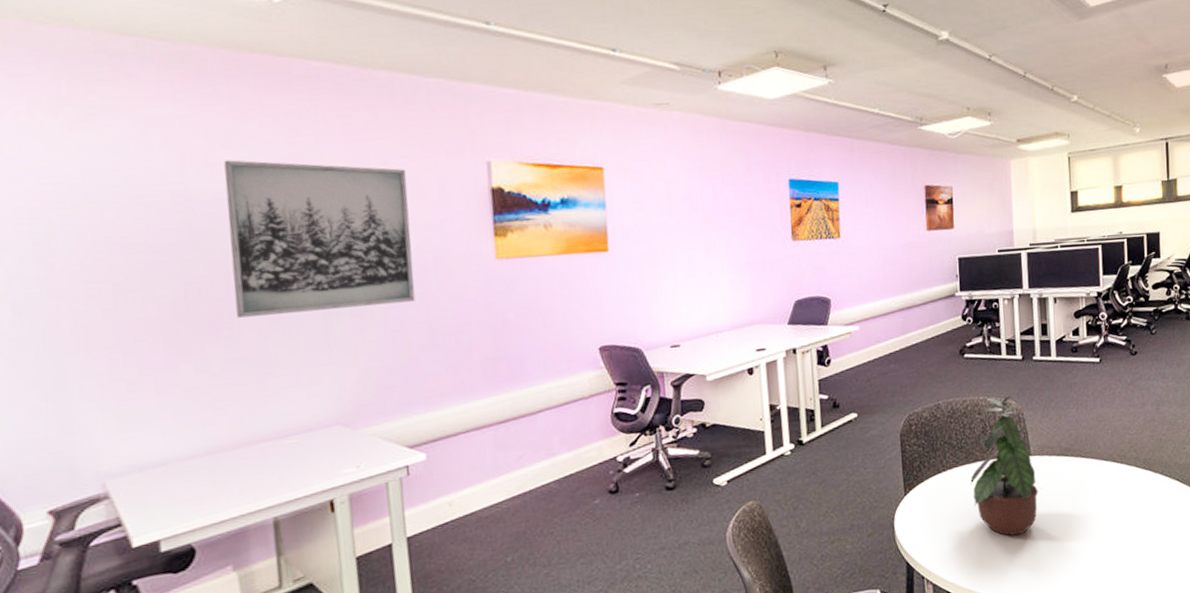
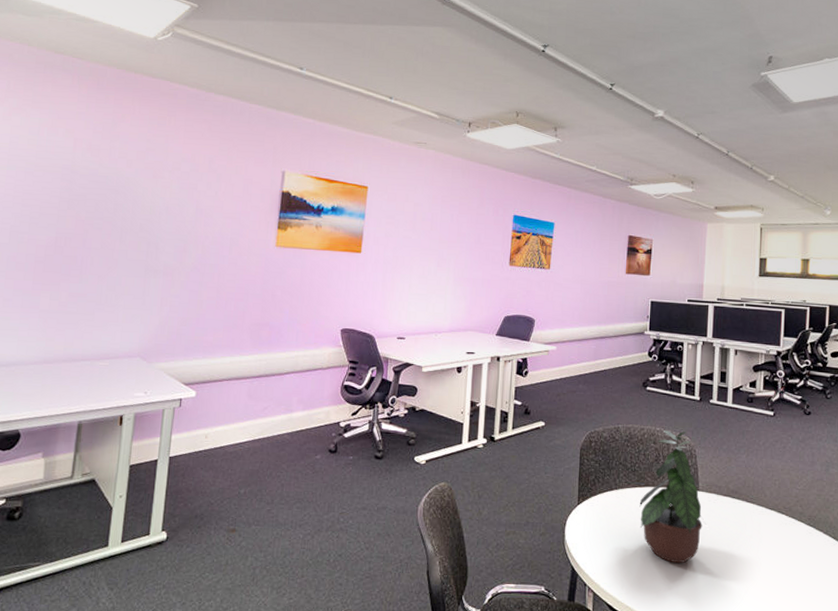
wall art: present [224,160,416,318] -> none [86,147,223,270]

